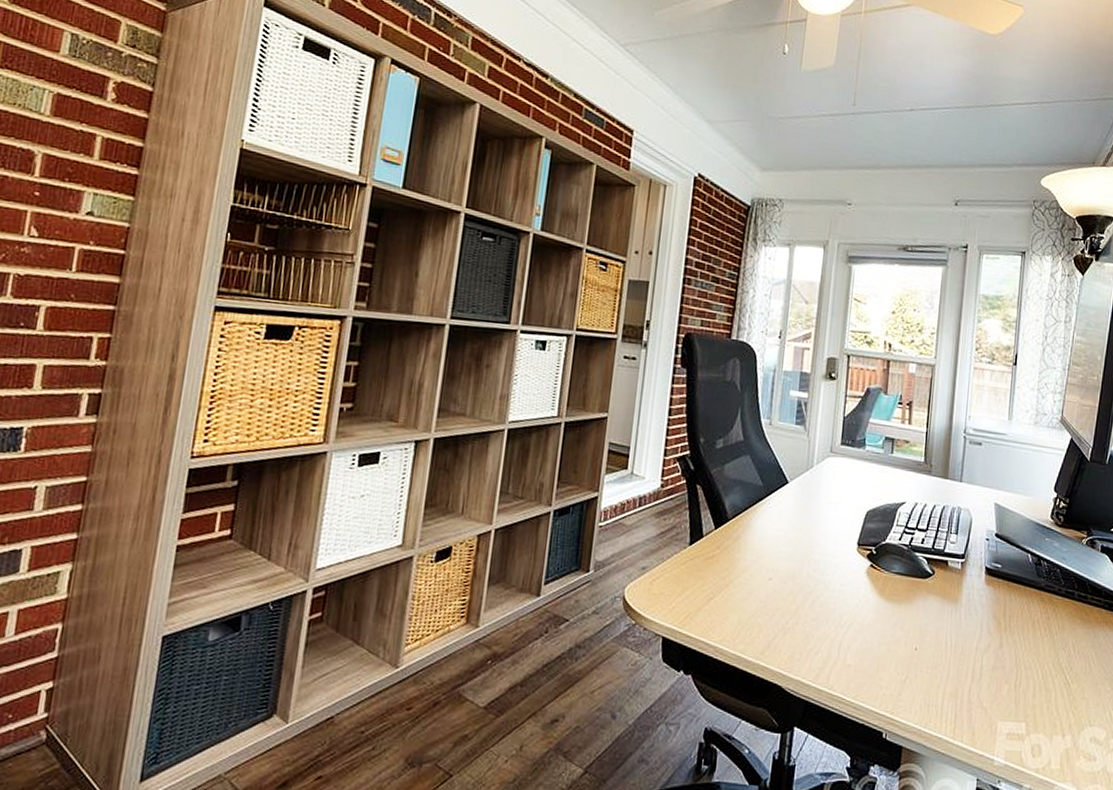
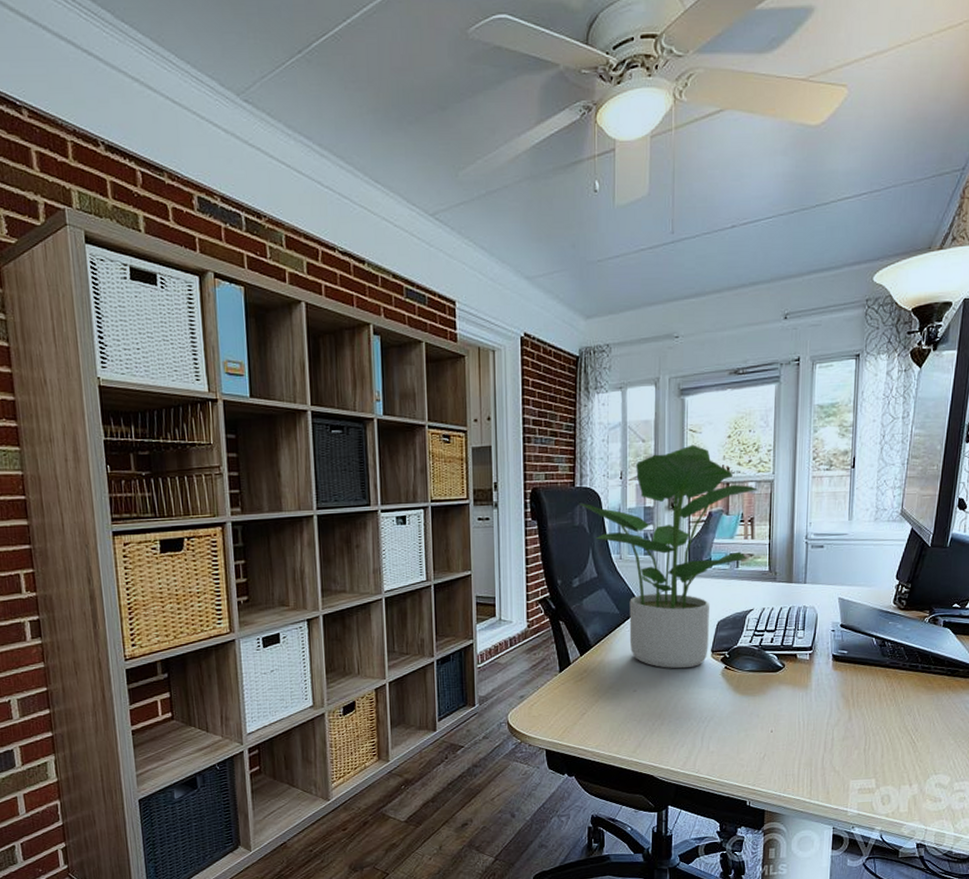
potted plant: none [733,314,919,561] -> present [579,444,758,669]

